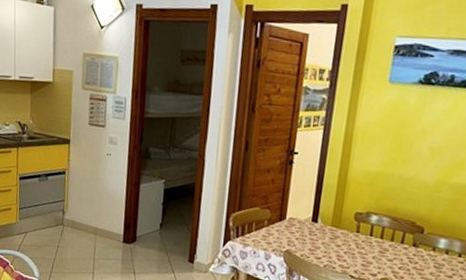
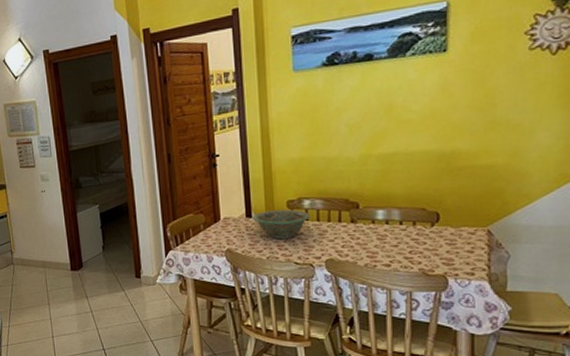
decorative bowl: none [318,218,376,251] -> present [253,209,311,240]

